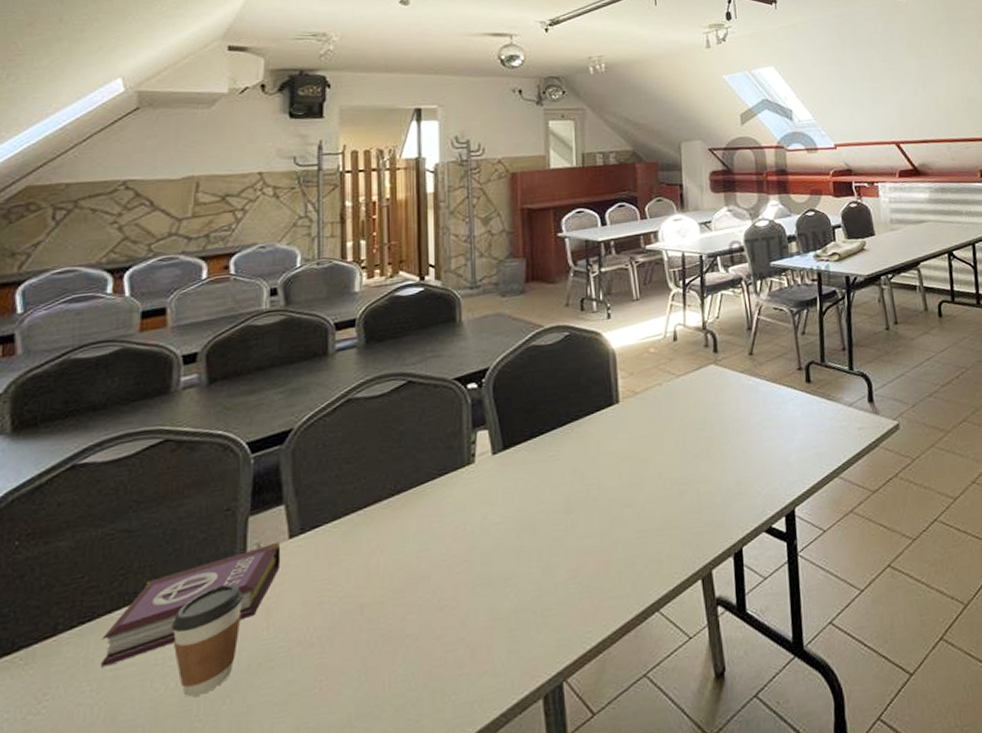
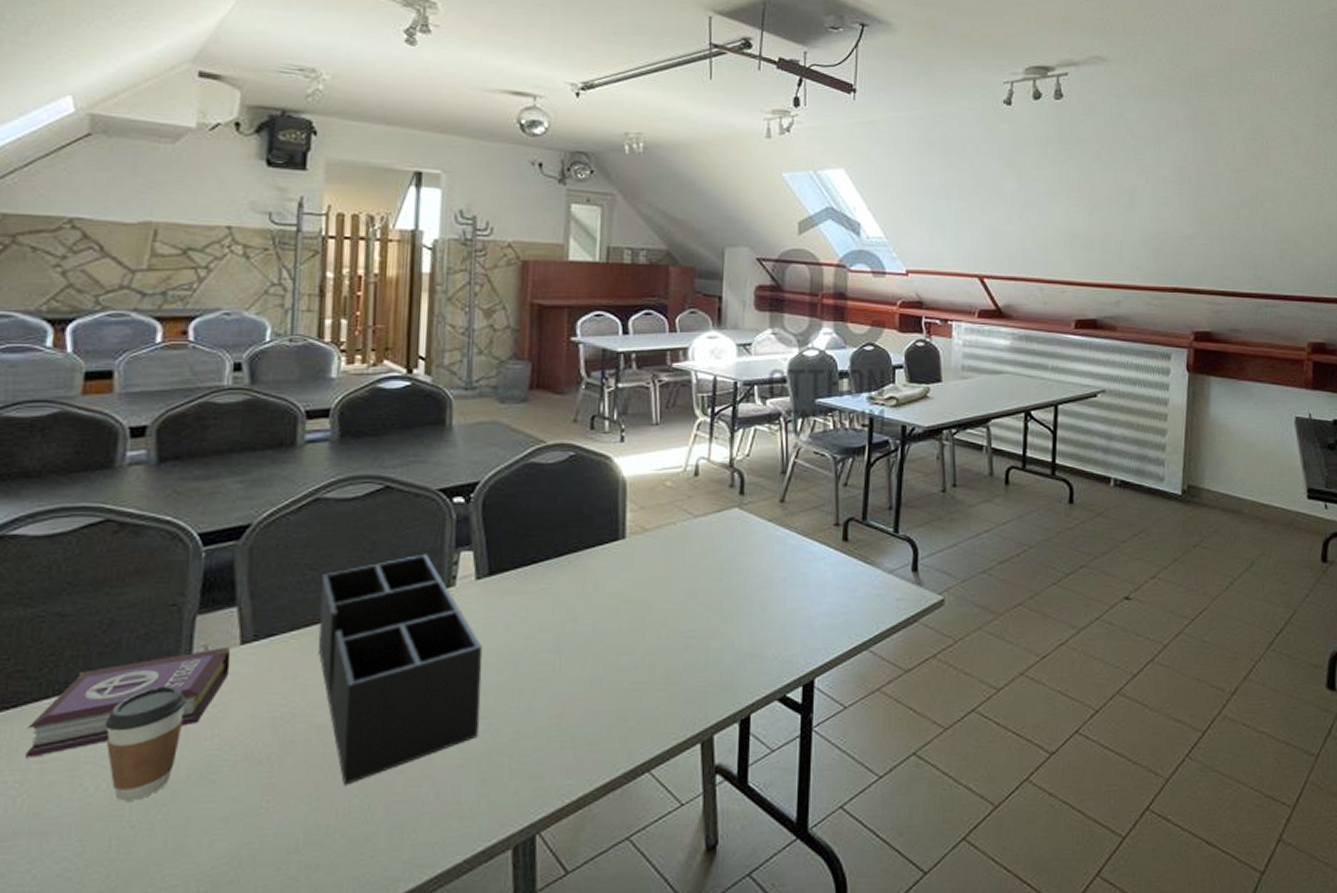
desk organizer: none [357,436,506,658] -> present [318,553,483,785]

